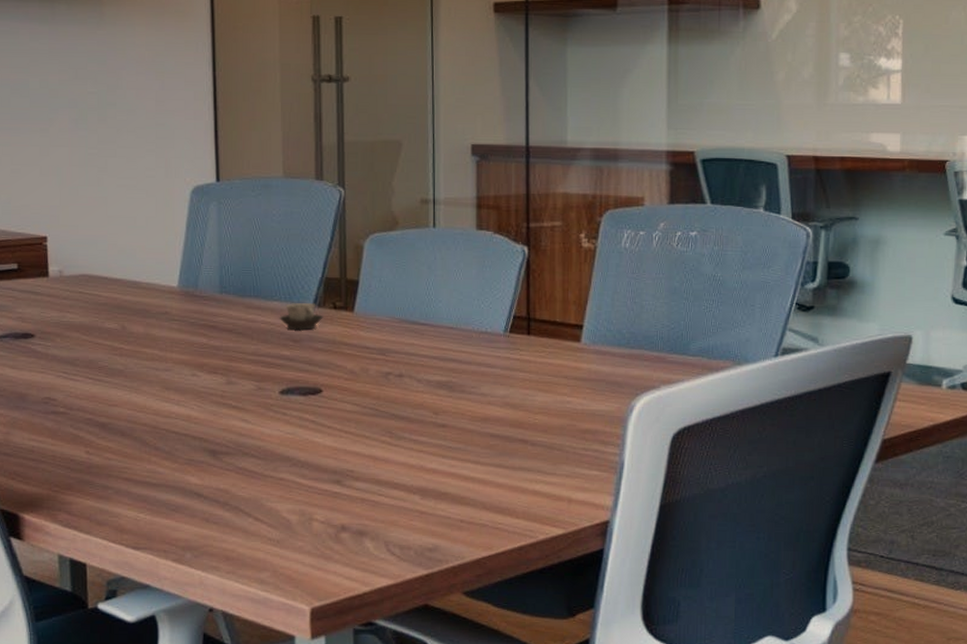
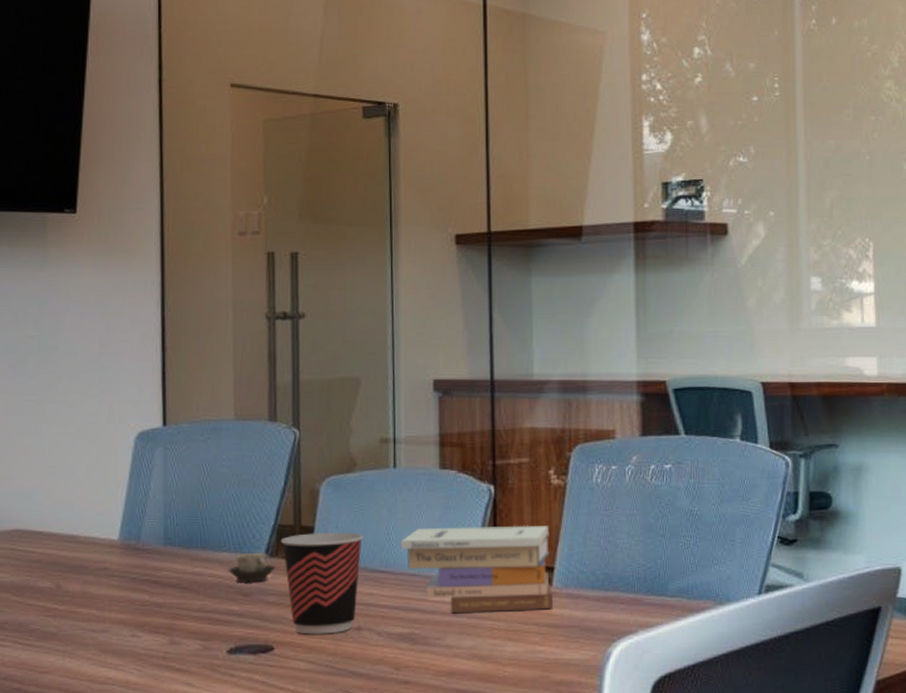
cup: none [327,286,405,380] -> present [280,532,364,635]
books: none [439,284,581,365] -> present [400,525,552,613]

